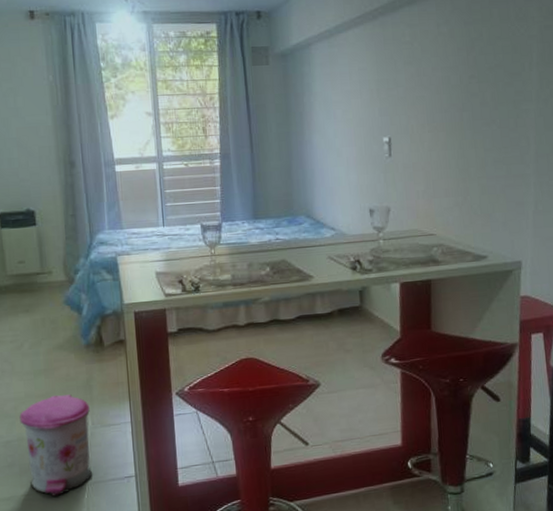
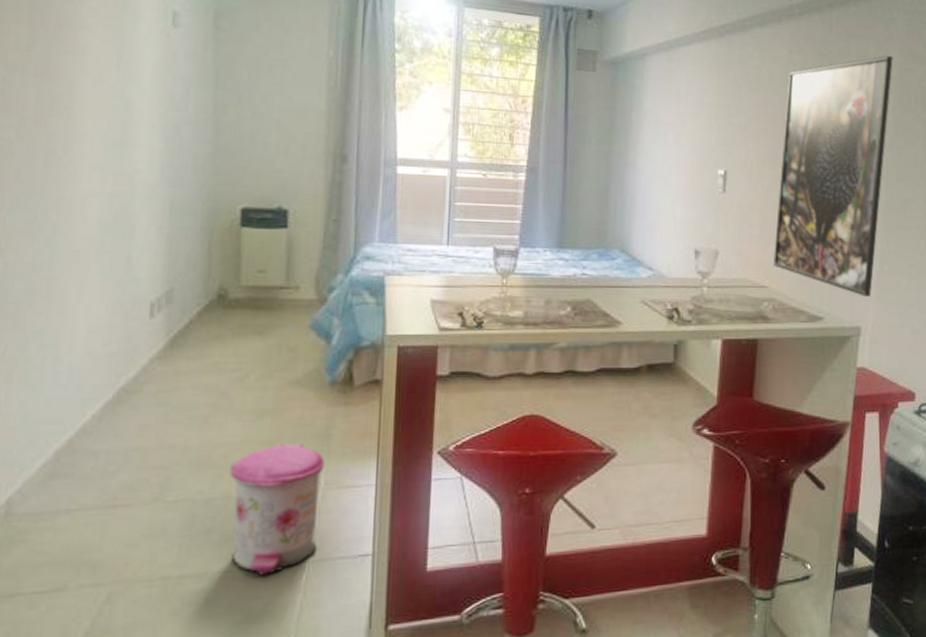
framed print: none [438,16,534,234] -> present [774,56,893,296]

